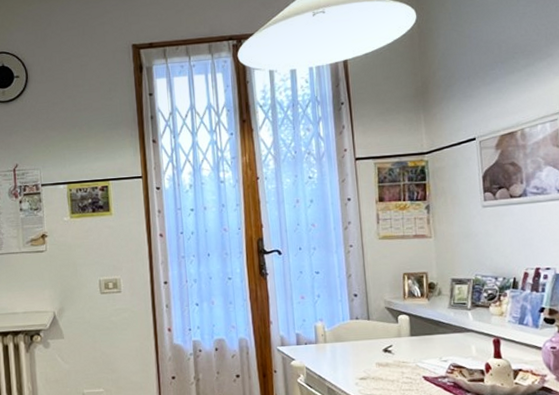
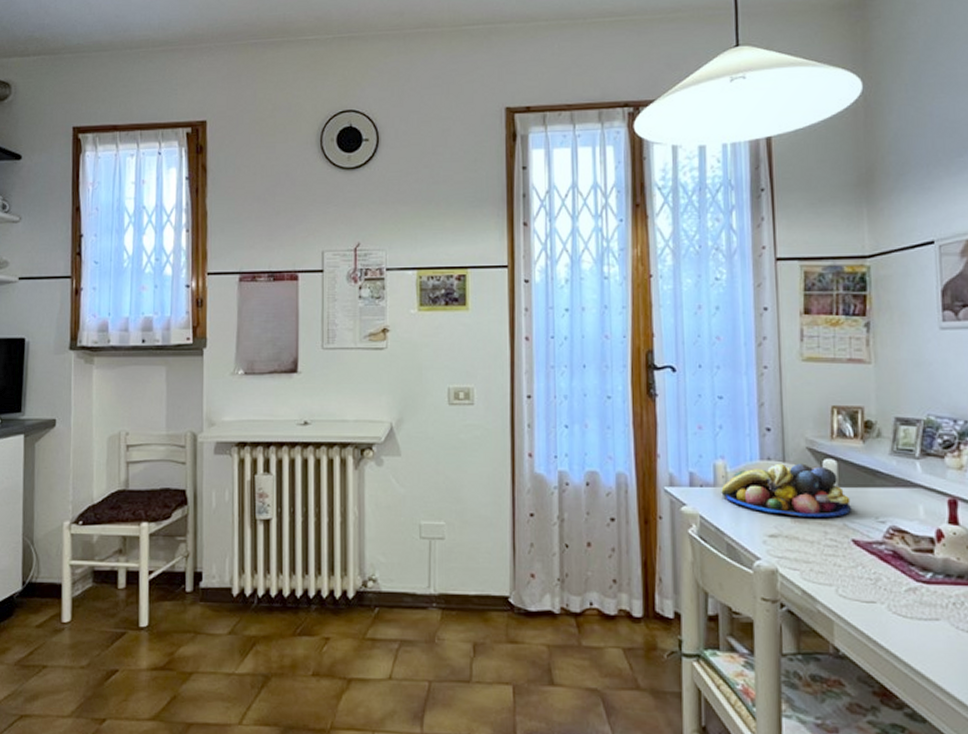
fruit bowl: none [321,320,422,362] -> present [721,463,852,517]

